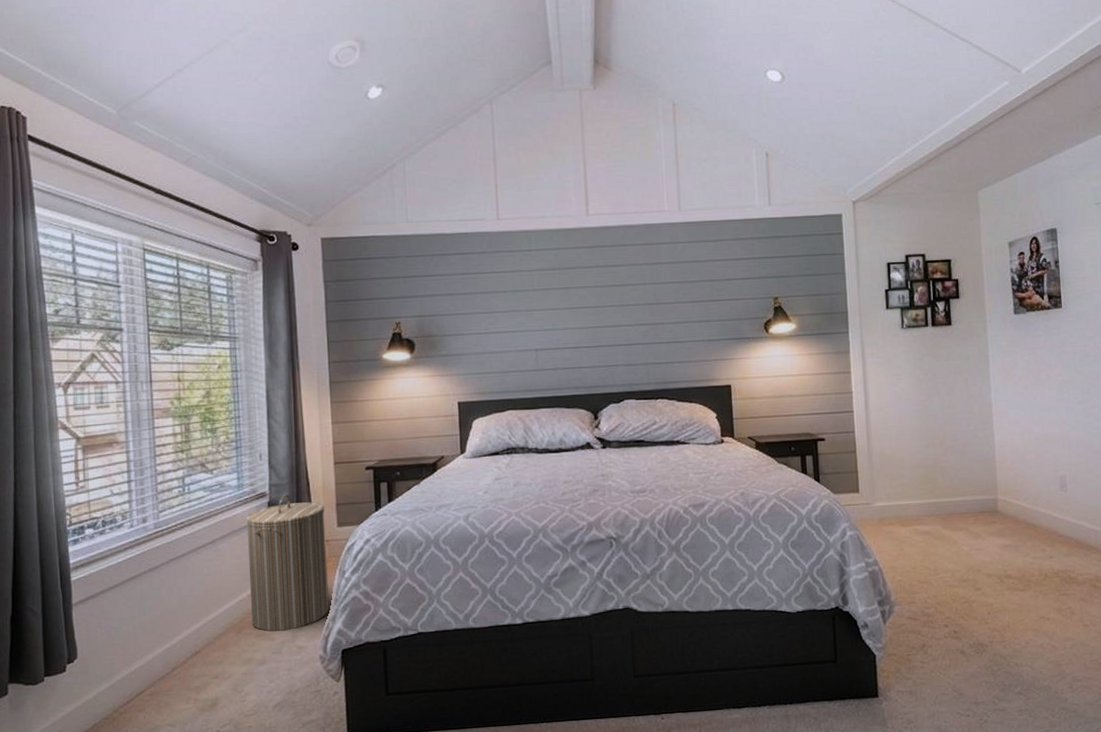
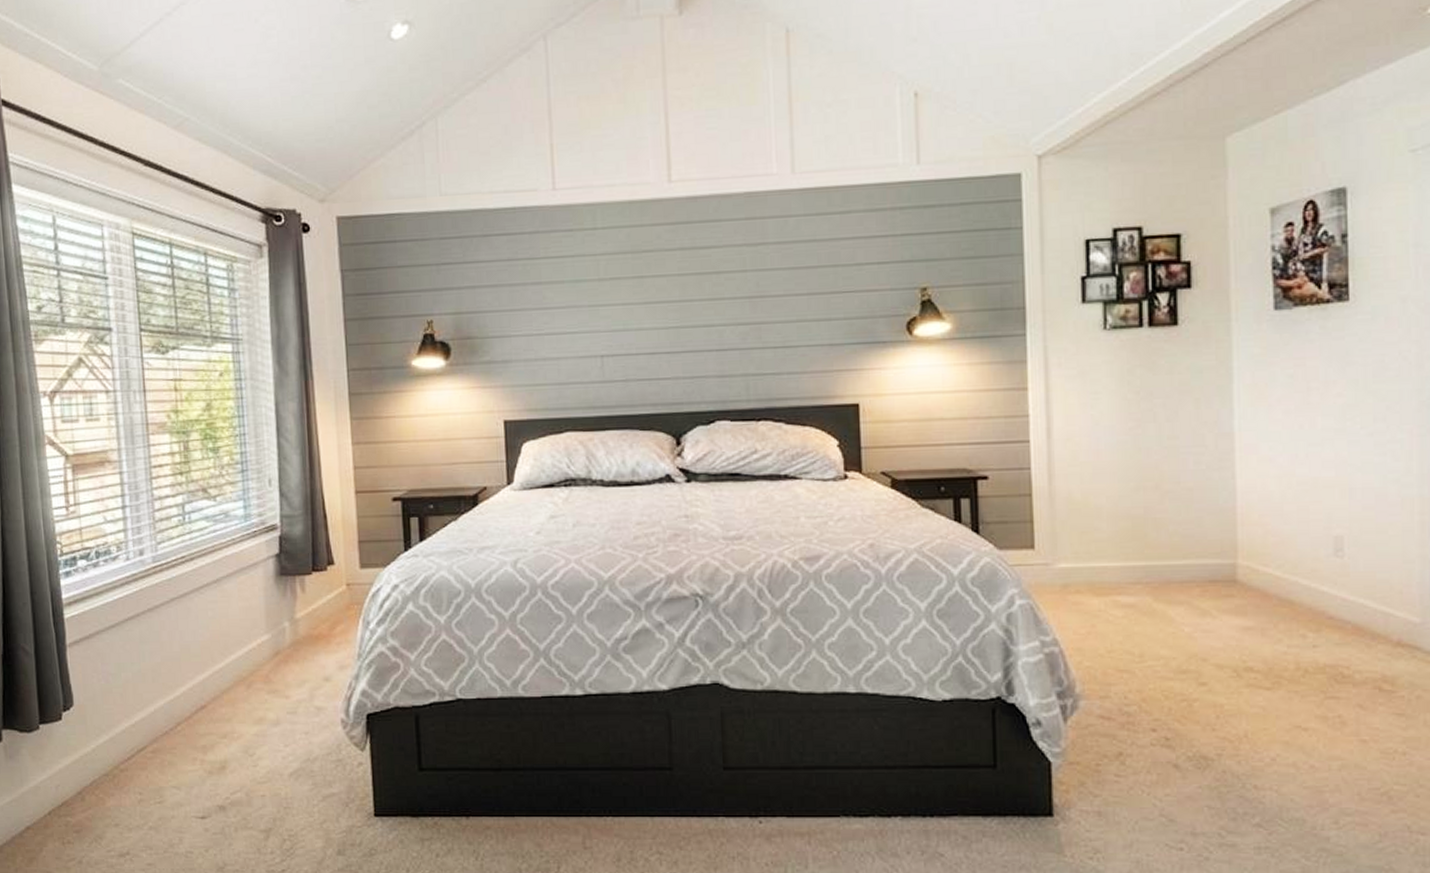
laundry hamper: present [246,494,329,632] -> none [255,528,352,688]

